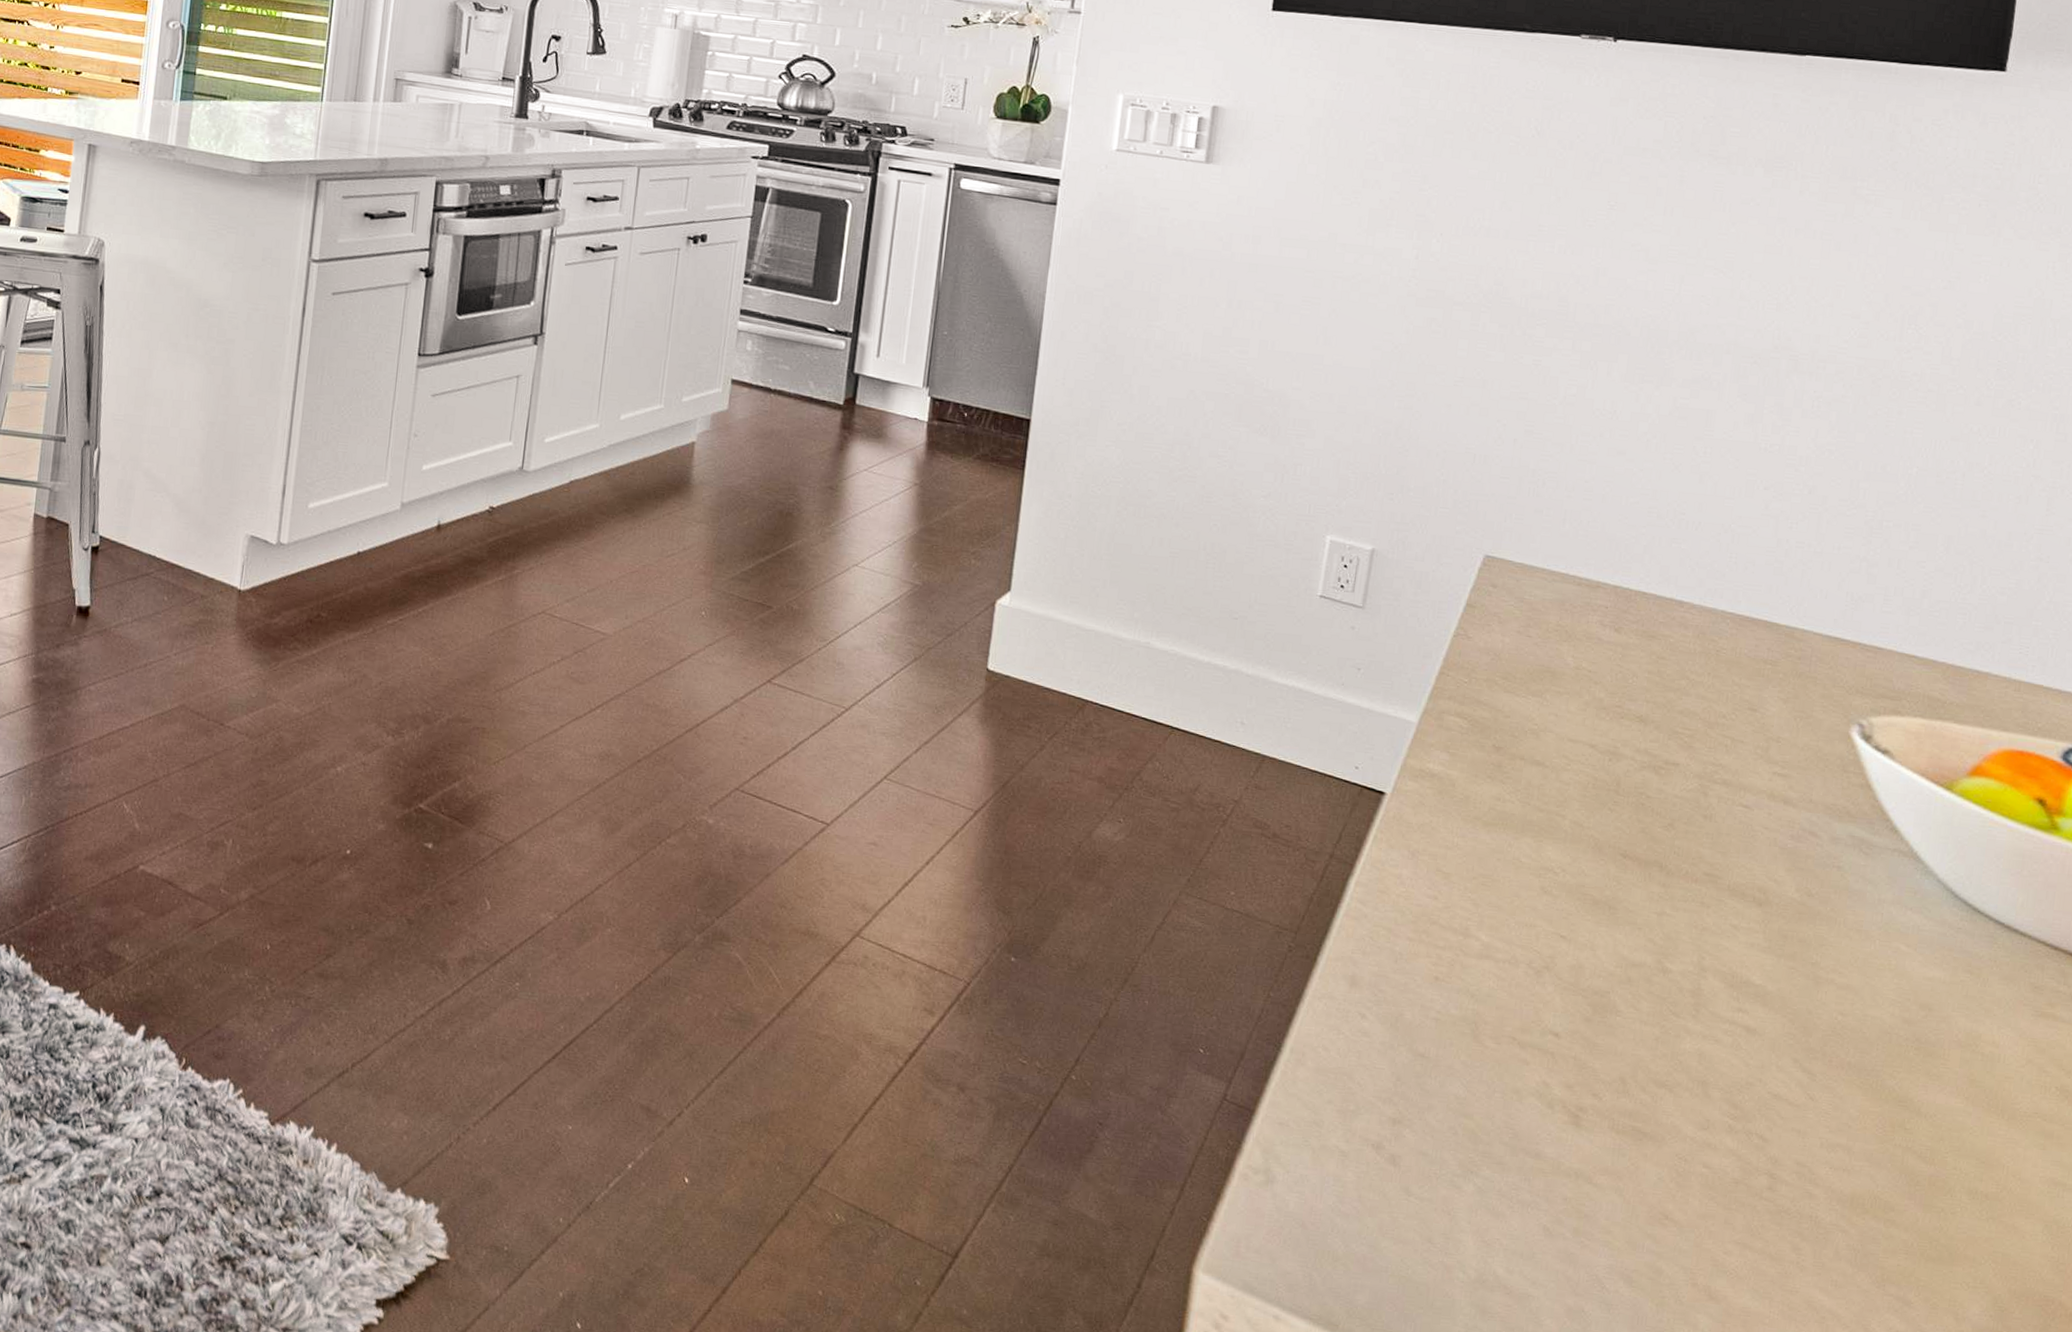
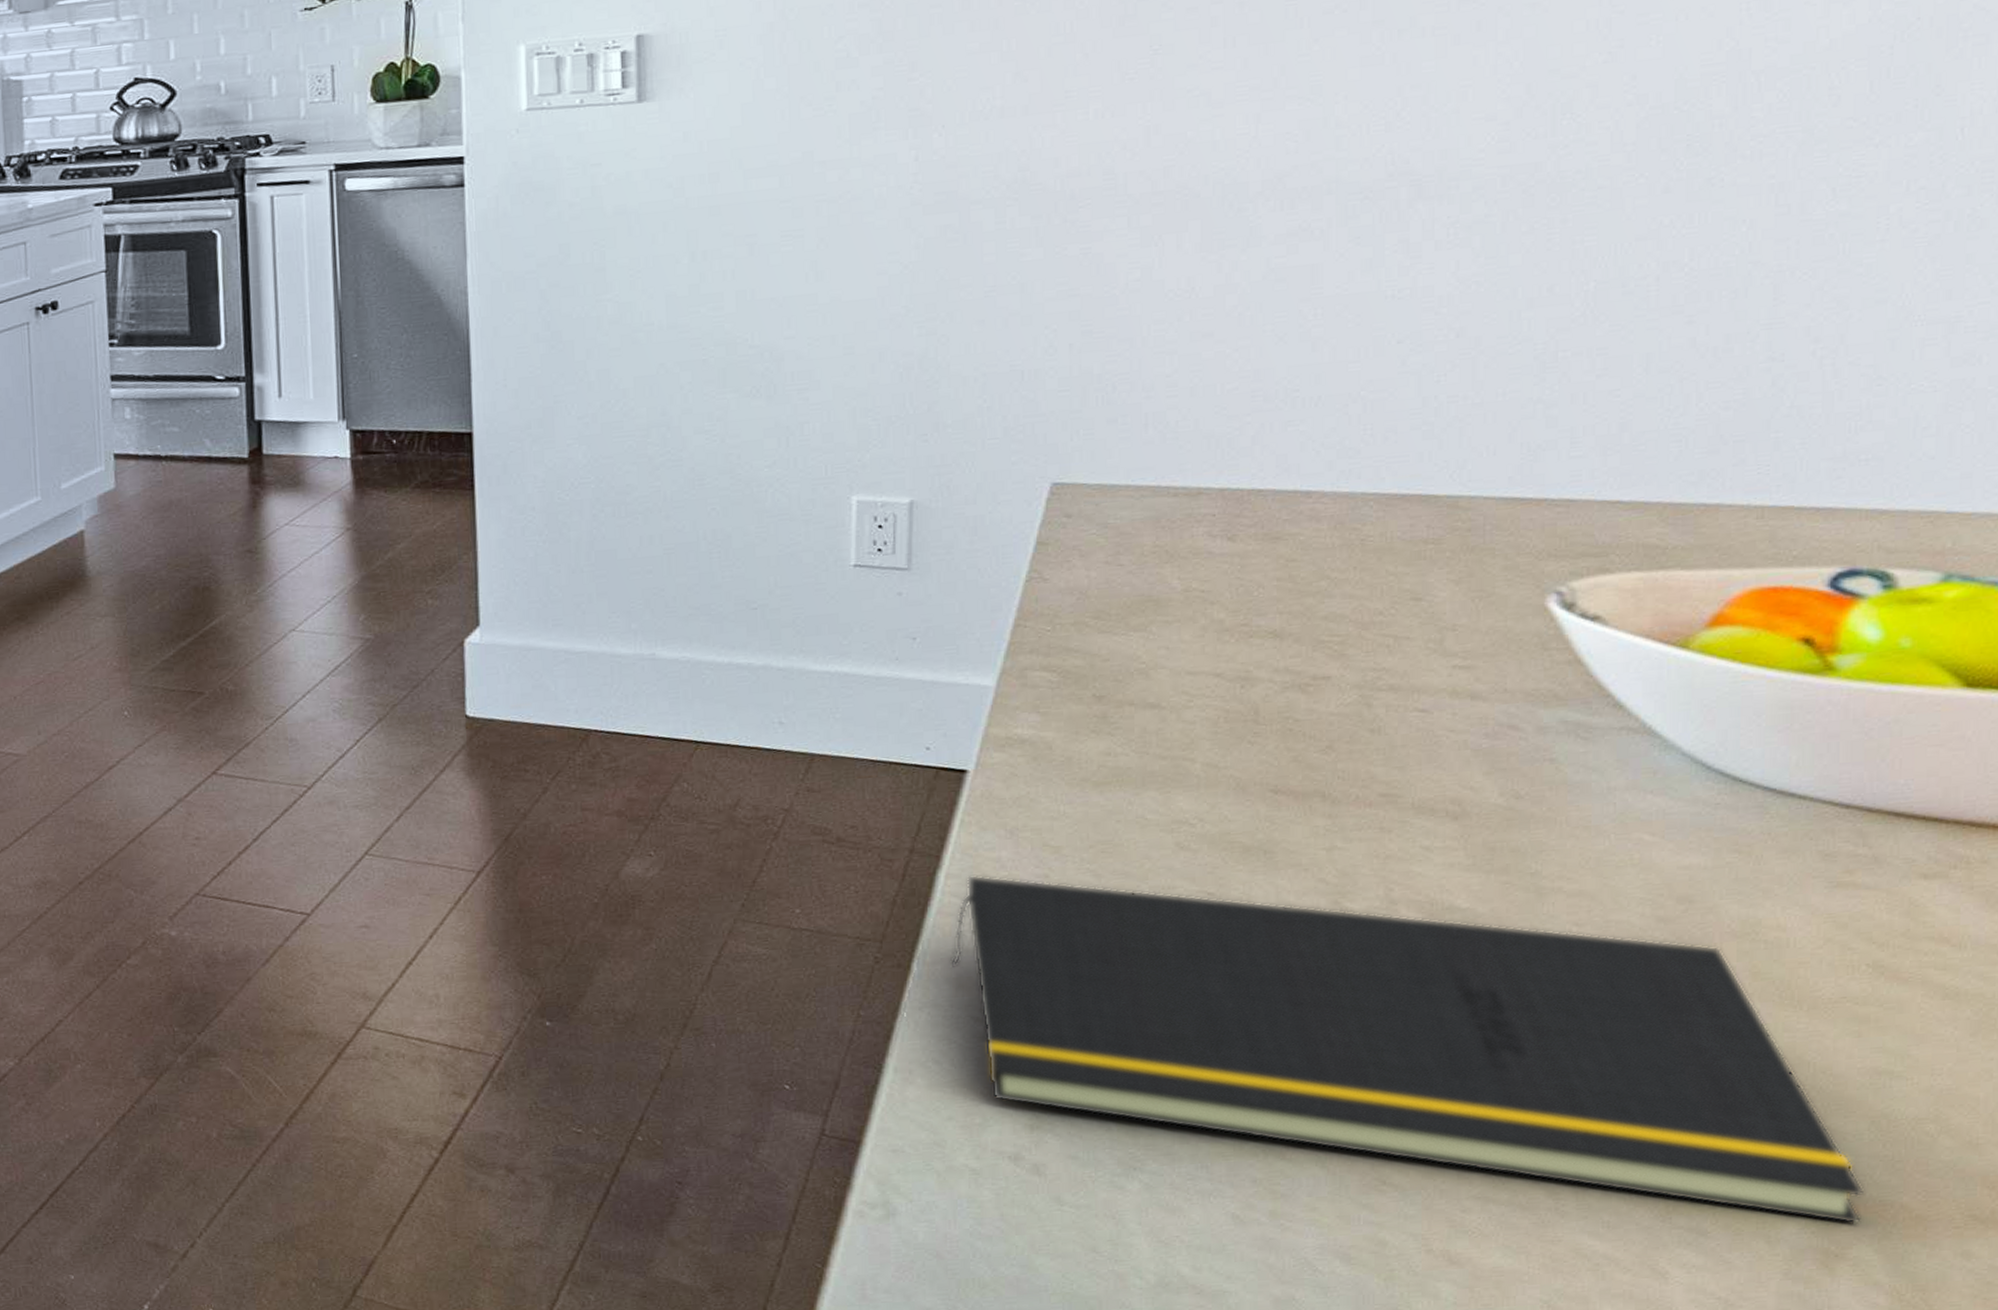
notepad: none [1348,886,2034,1315] -> present [949,874,1865,1225]

